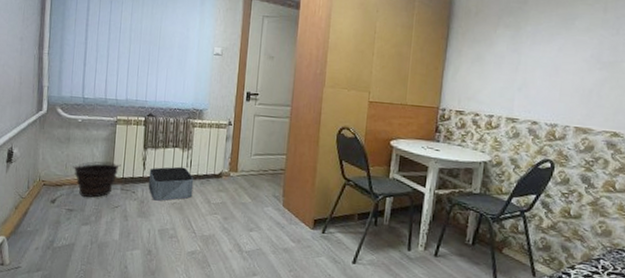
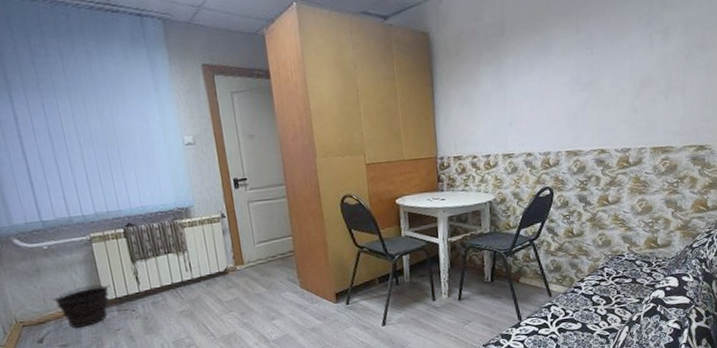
storage bin: present [148,166,194,201] -> none [144,271,201,314]

